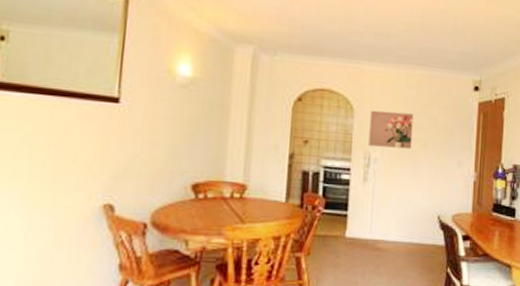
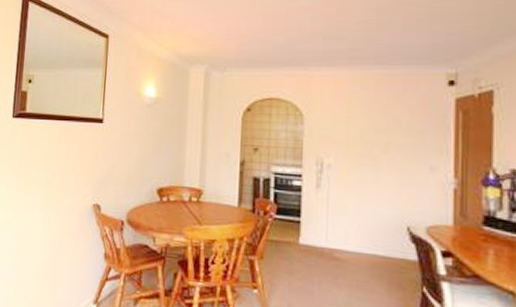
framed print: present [368,110,414,149] -> none [321,115,372,154]

